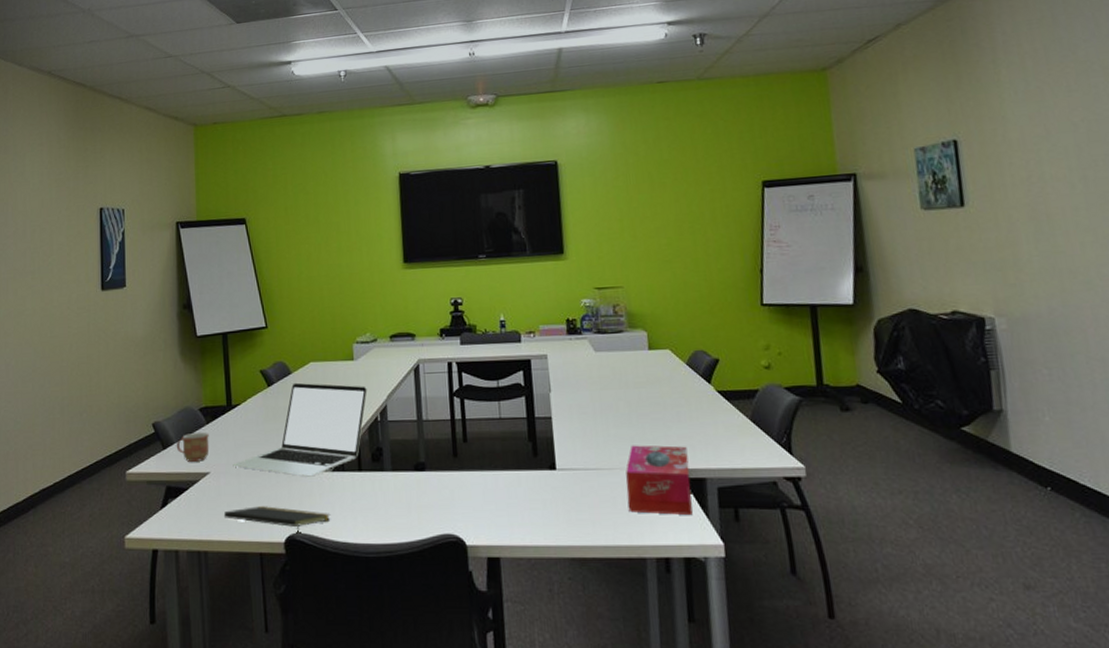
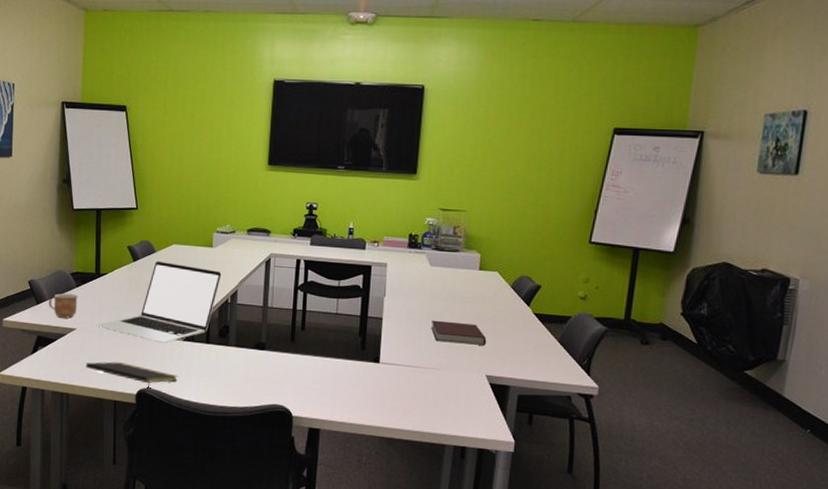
notebook: none [605,411,671,437] -> present [430,320,487,346]
tissue box: present [625,445,693,516] -> none [437,350,498,415]

